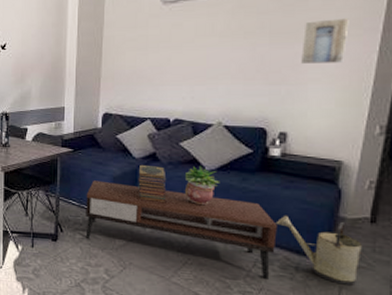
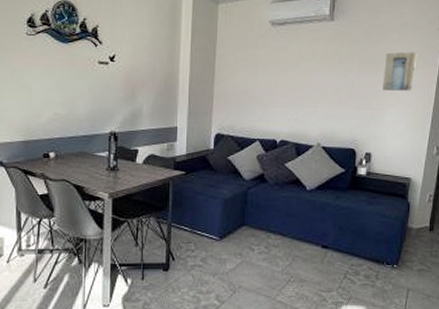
coffee table: present [85,180,277,279] -> none [197,204,363,289]
book stack: present [138,164,167,204] -> none [247,186,273,224]
potted plant: present [184,165,220,206] -> none [288,185,319,224]
watering can: present [275,215,370,286] -> none [361,228,429,287]

